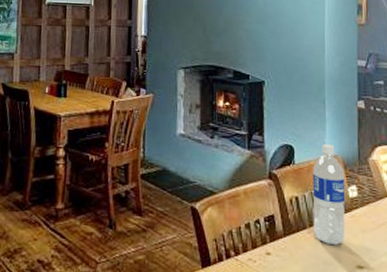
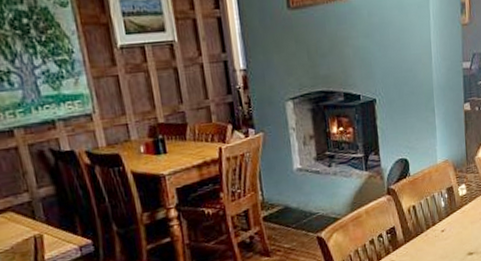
water bottle: present [312,145,346,246] -> none [427,151,457,241]

